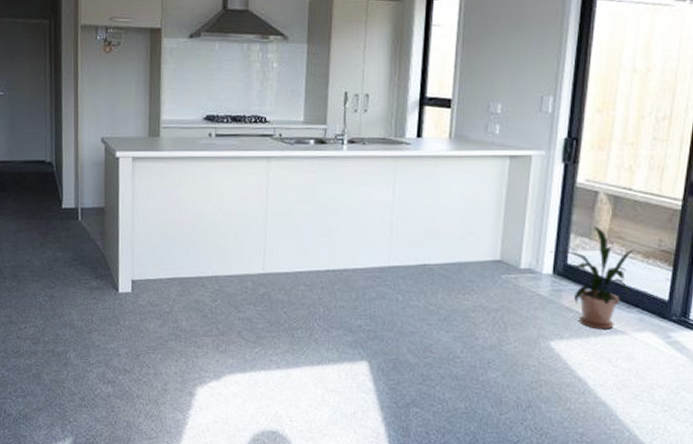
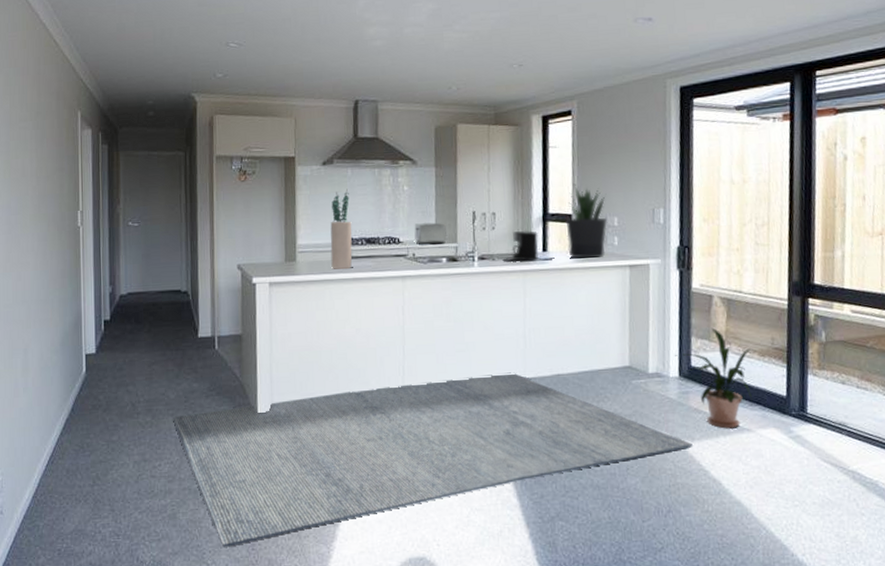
rug: none [38,259,560,408] -> present [173,372,693,547]
vase: none [195,63,218,148] -> present [330,188,353,270]
toaster: none [282,102,316,125] -> present [414,222,447,245]
coffee maker: none [375,114,427,149] -> present [504,230,552,263]
planter: none [444,66,489,147] -> present [565,183,607,259]

